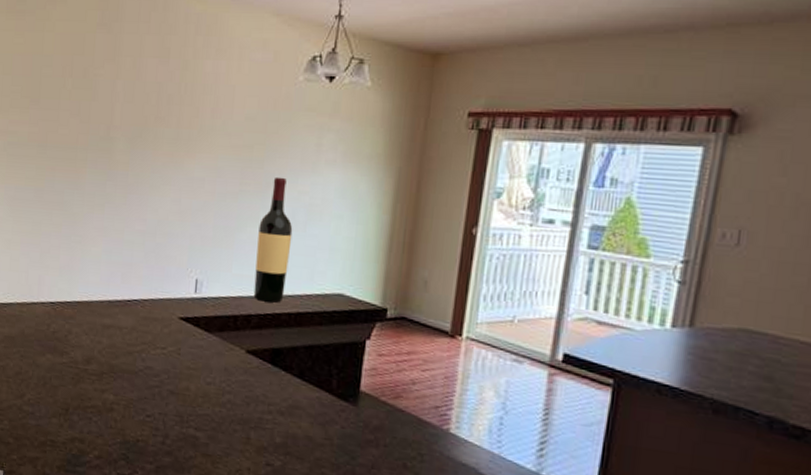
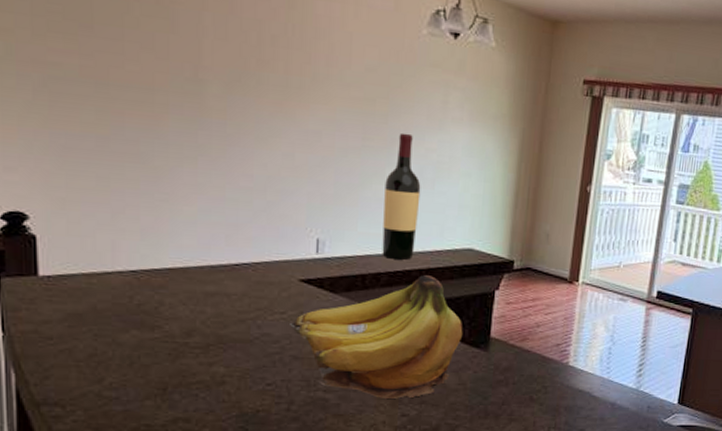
fruit: none [169,319,331,448] -> present [290,275,463,399]

